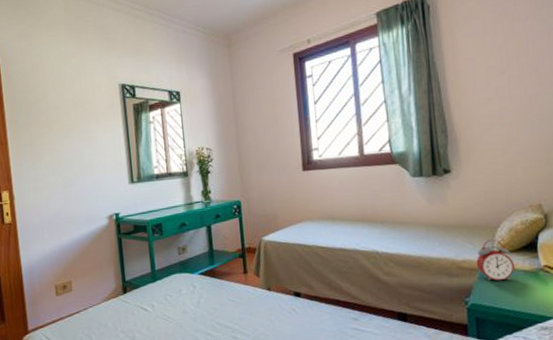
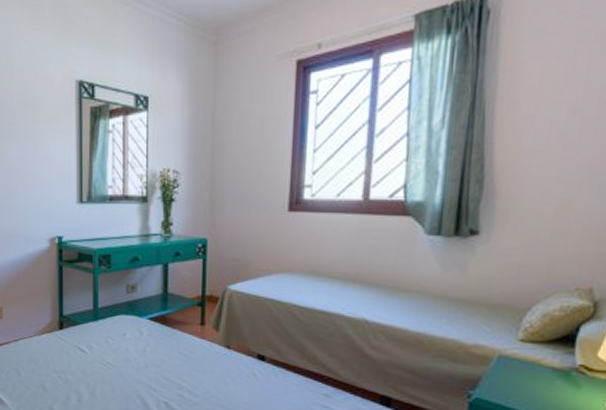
alarm clock: present [476,239,515,281] -> none [490,324,542,377]

